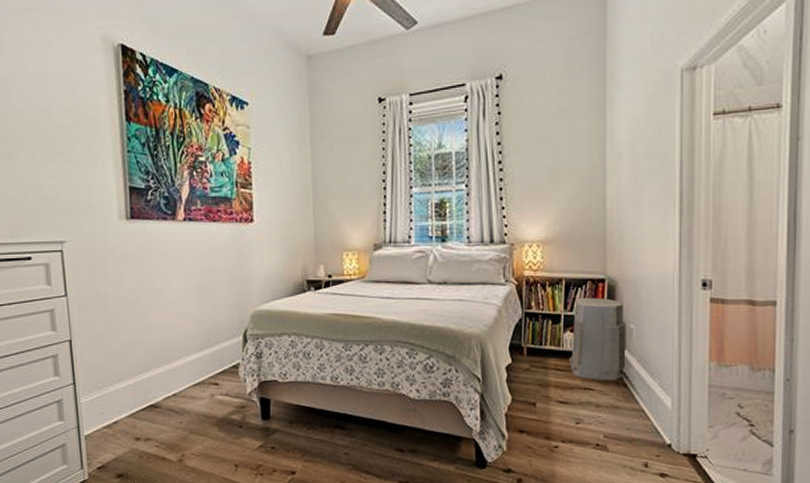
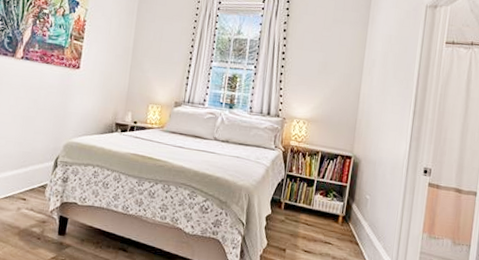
air purifier: present [569,297,626,380] -> none [316,168,364,239]

